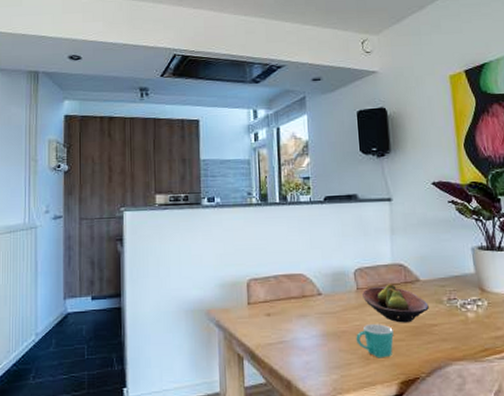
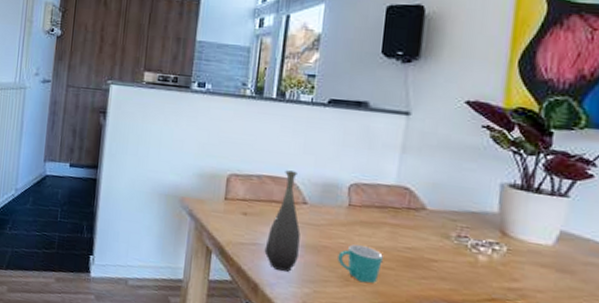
bottle: none [291,266,322,363] -> present [264,170,301,272]
fruit bowl: present [362,284,429,323] -> none [354,206,432,253]

